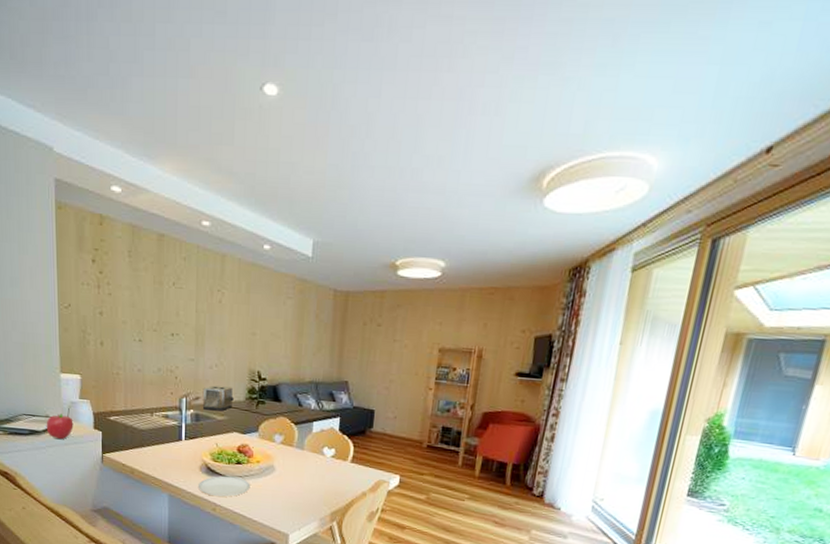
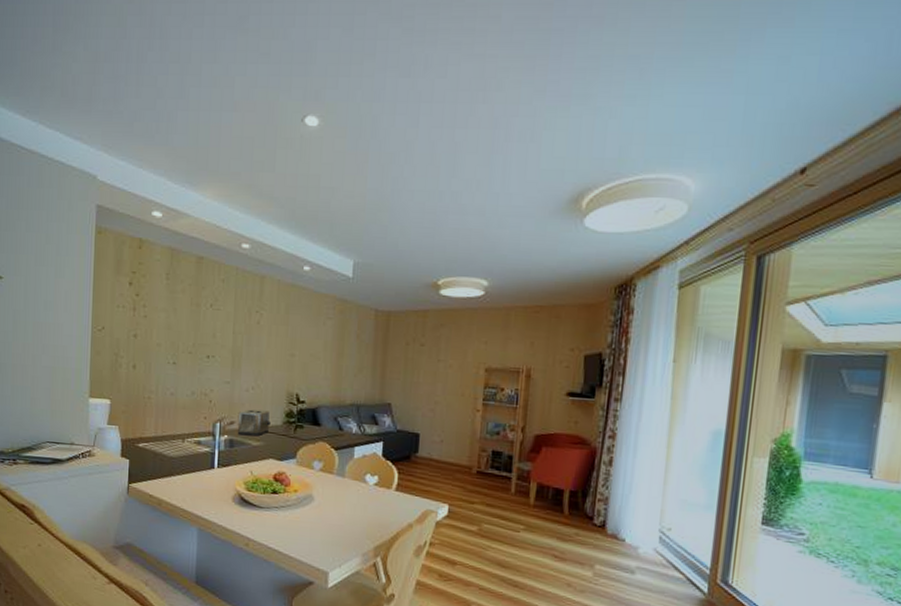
fruit: present [46,413,74,439] -> none [70,441,100,468]
plate: present [197,475,250,497] -> none [229,506,287,531]

